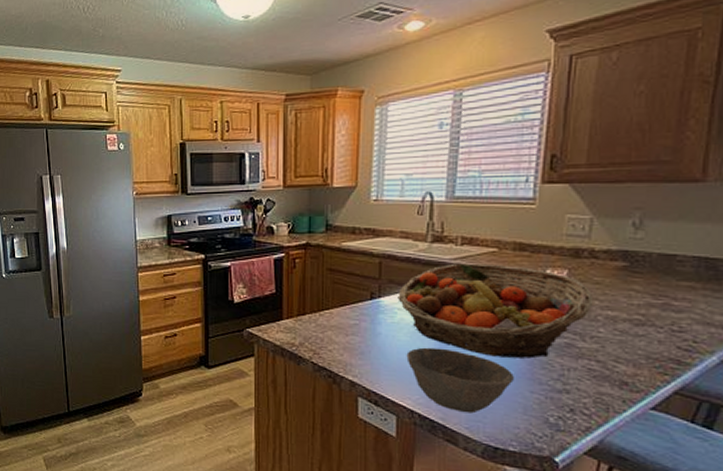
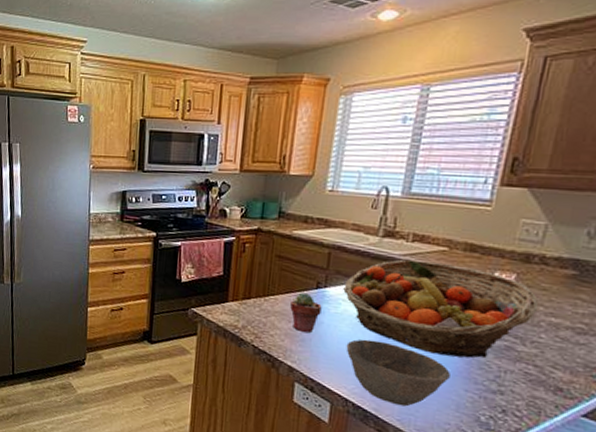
potted succulent: none [346,304,378,346] -> present [290,292,322,334]

